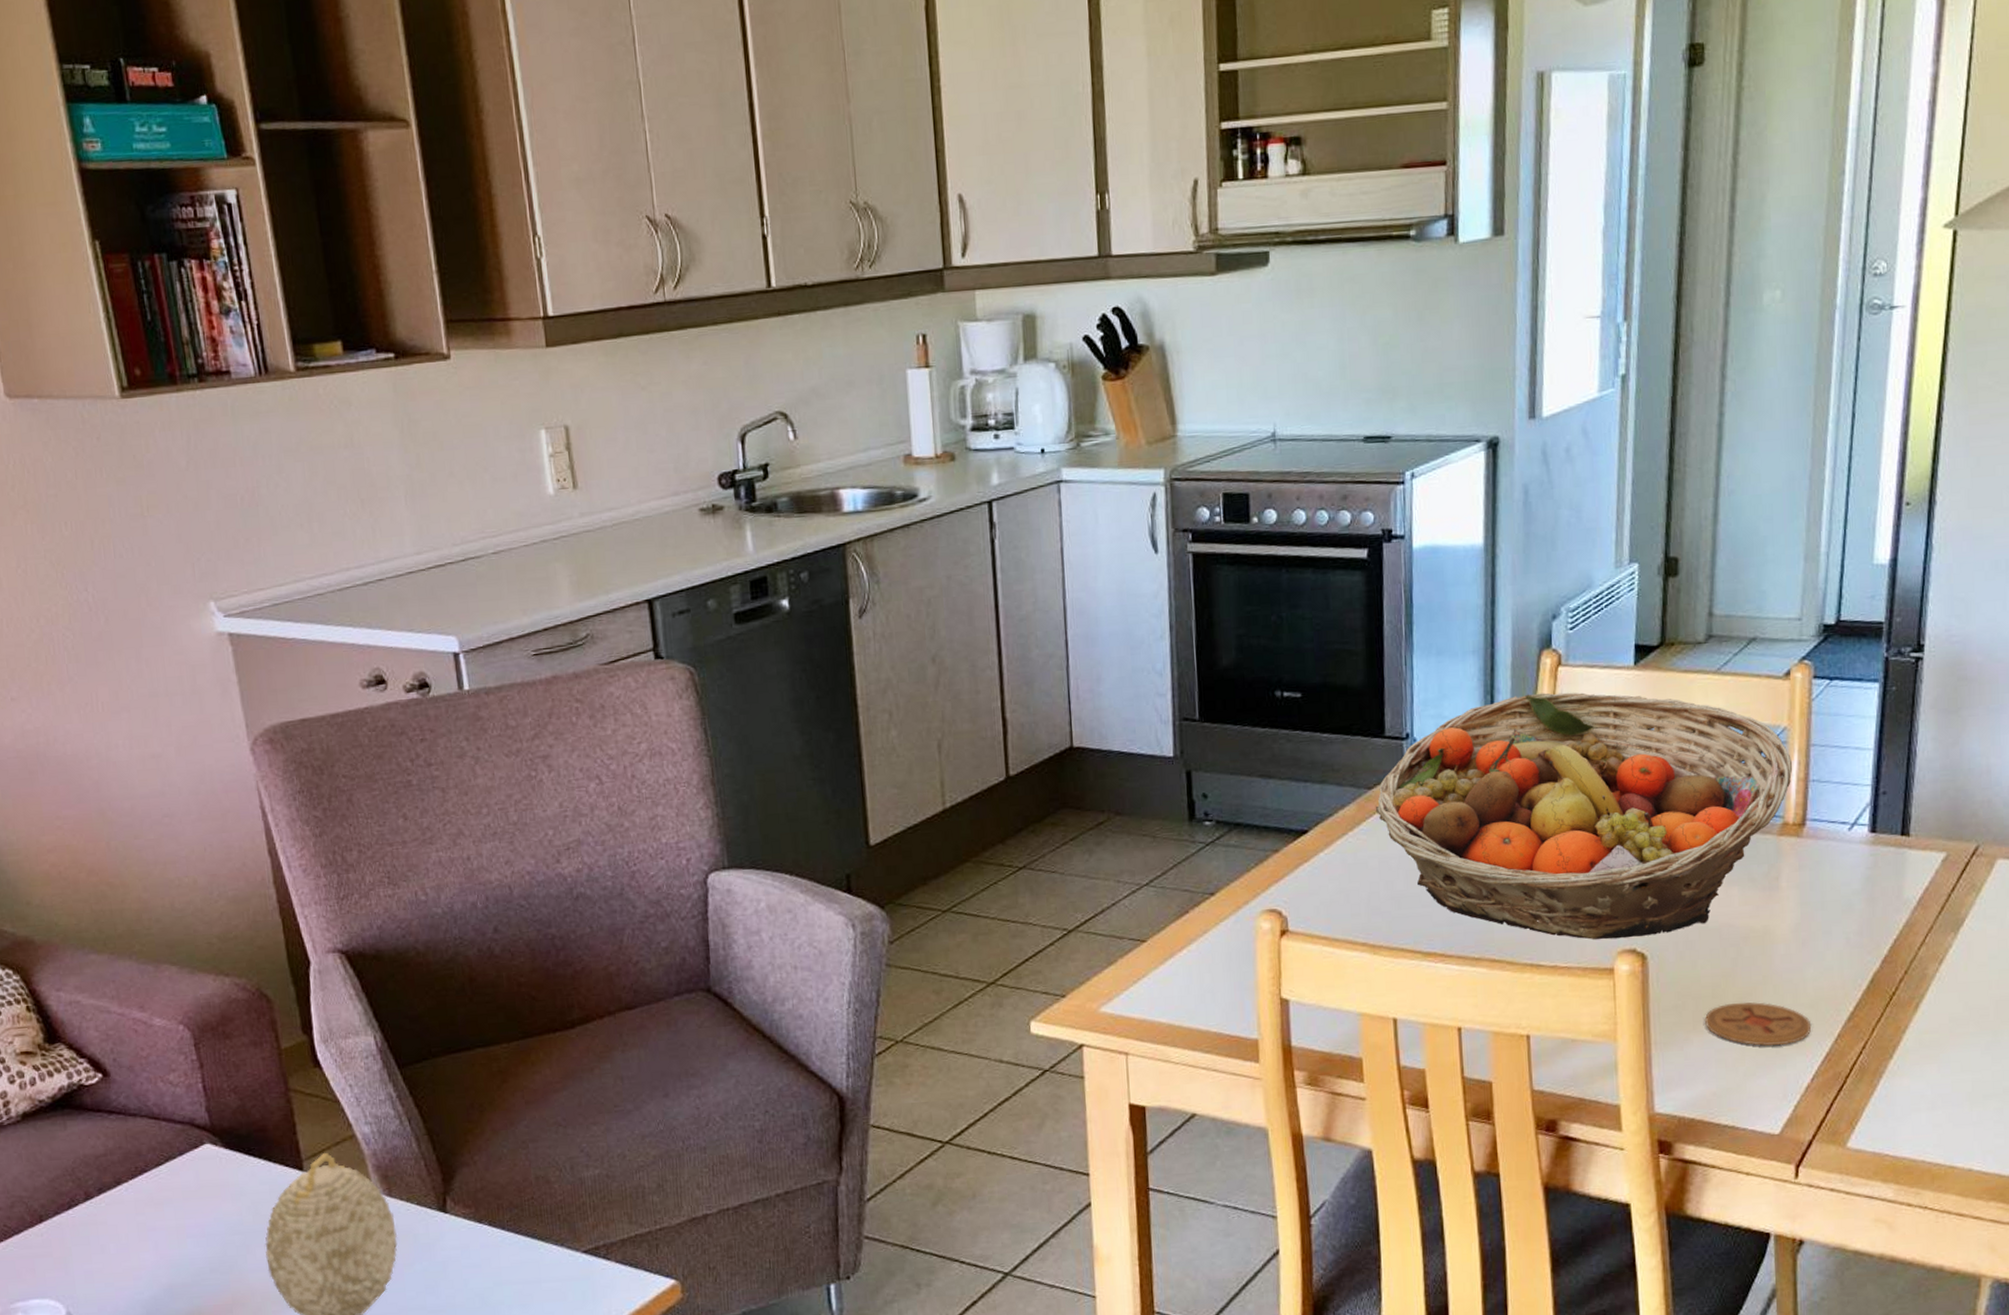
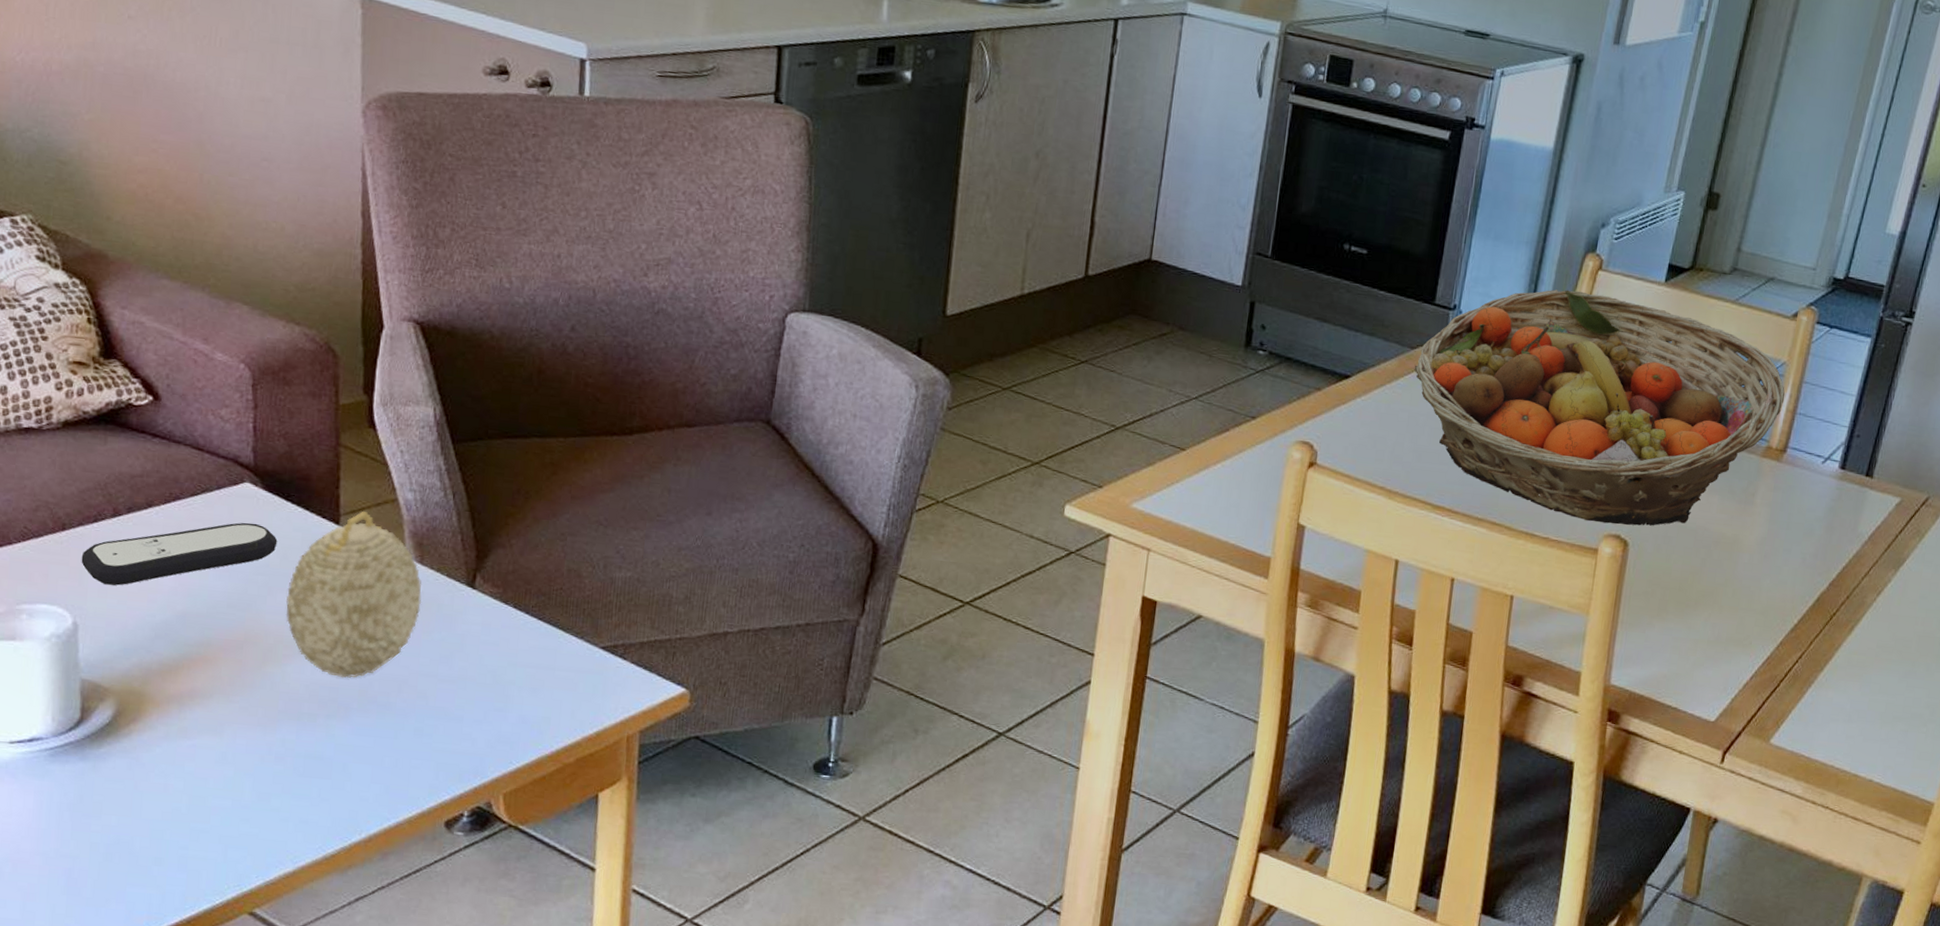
remote control: none [62,1183,247,1269] -> present [81,522,278,586]
coaster: present [1704,1002,1812,1047] -> none [1668,598,1760,644]

